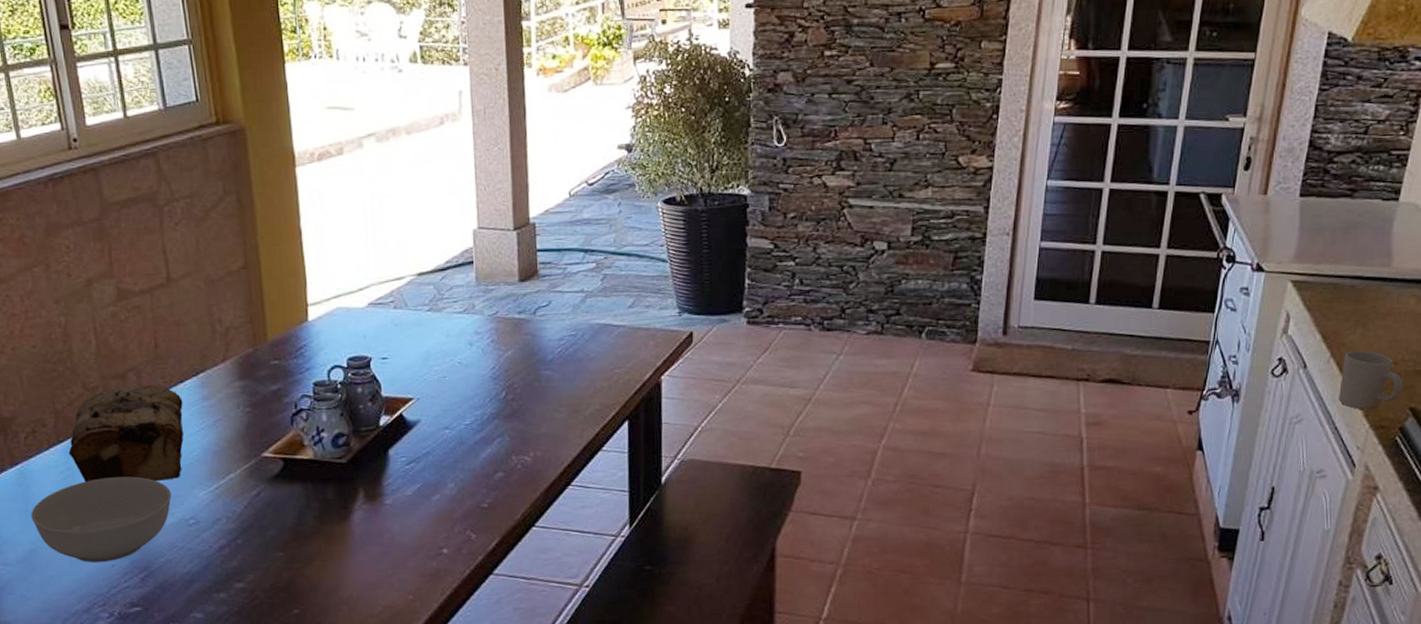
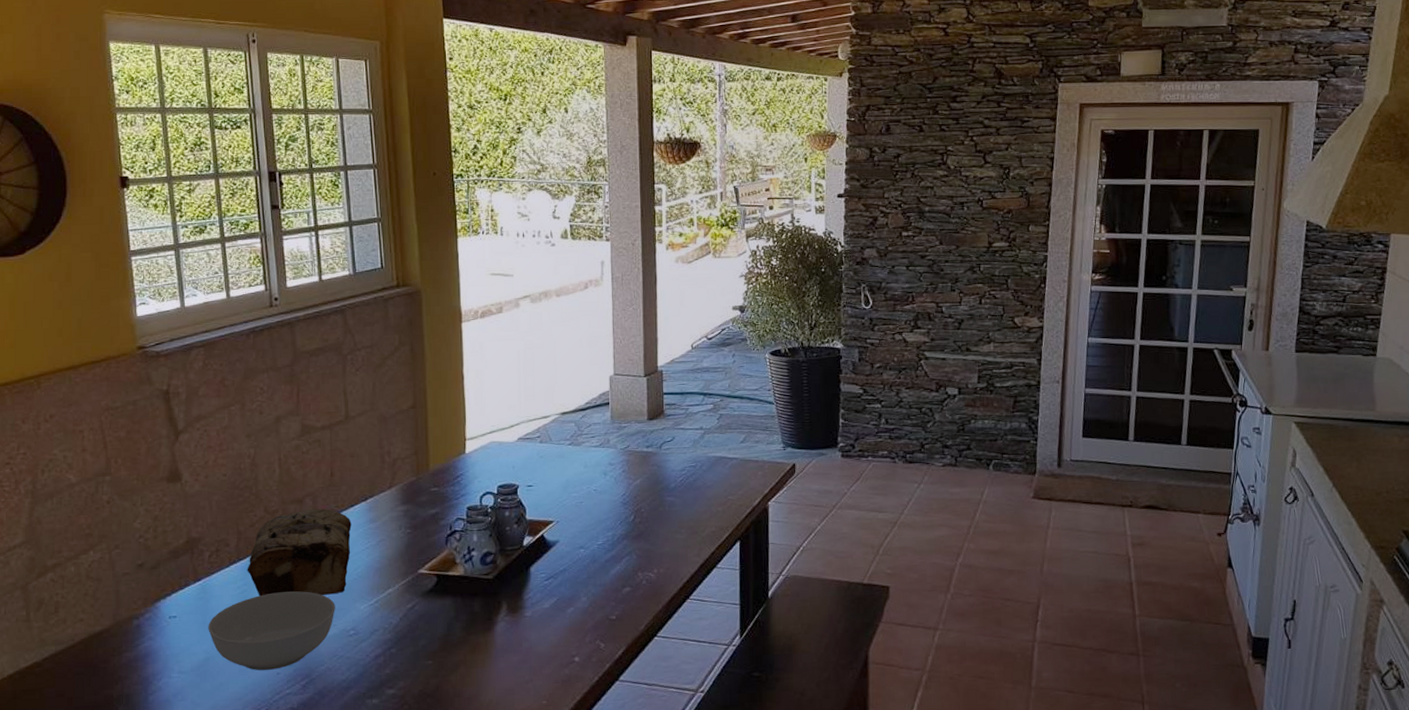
mug: present [1339,350,1403,410] -> none [1343,481,1395,533]

